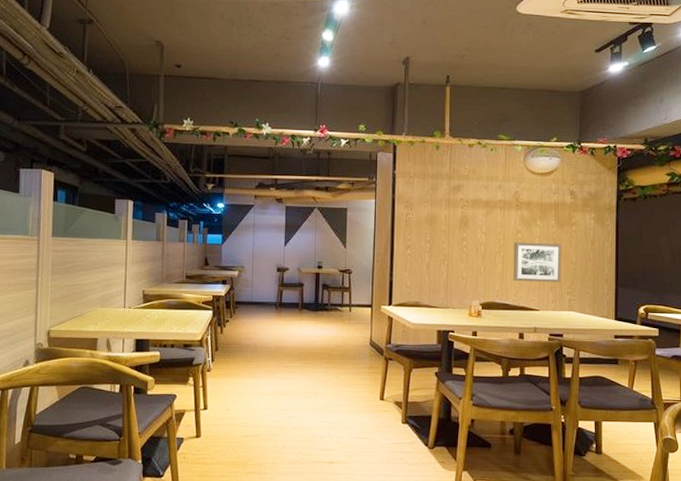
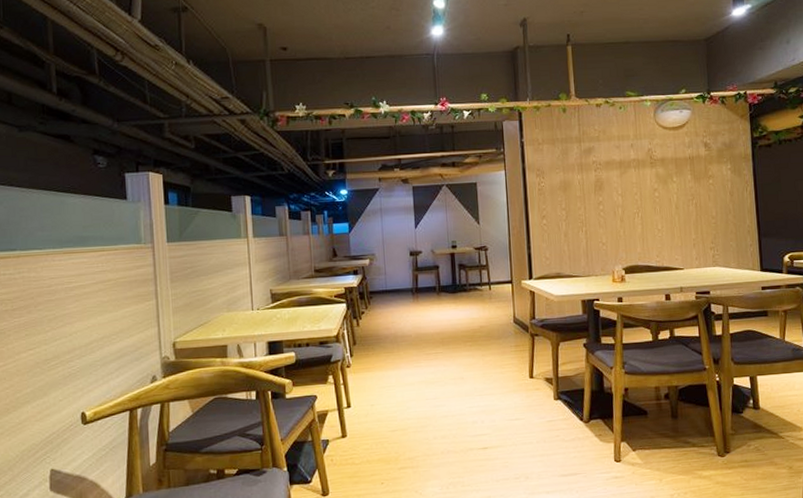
wall art: present [513,241,562,282] -> none [652,198,703,241]

